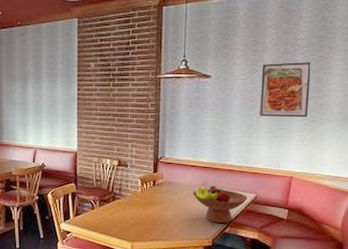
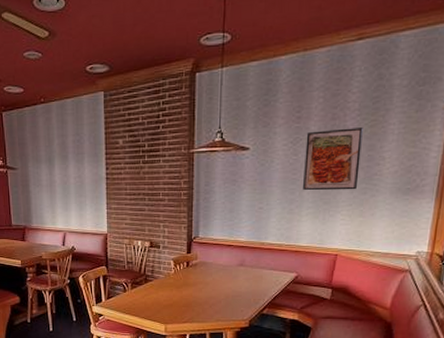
fruit bowl: present [193,186,248,223] -> none [229,265,288,304]

